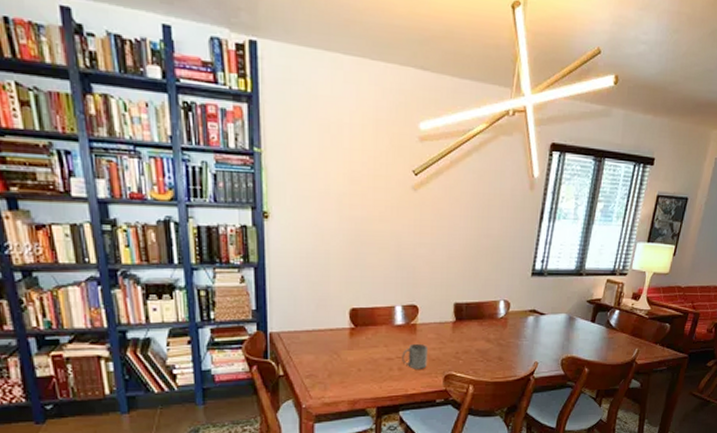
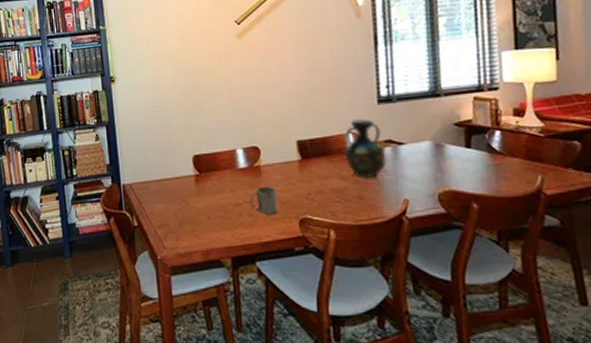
vase: none [494,289,529,343] -> present [343,119,386,179]

